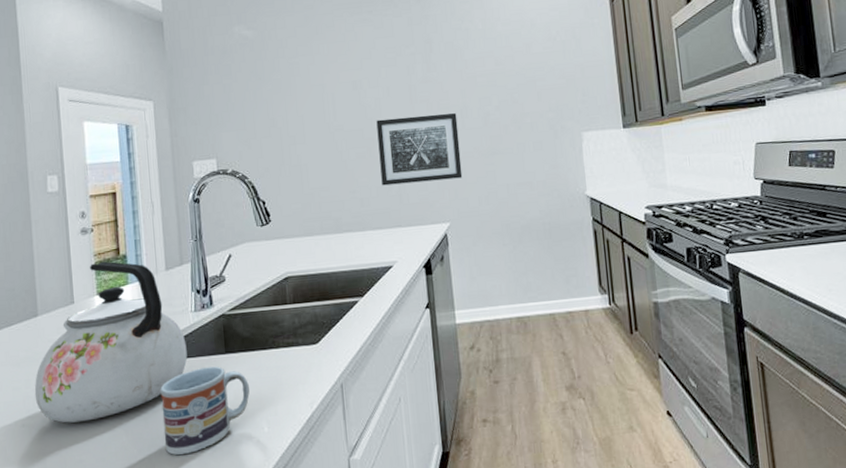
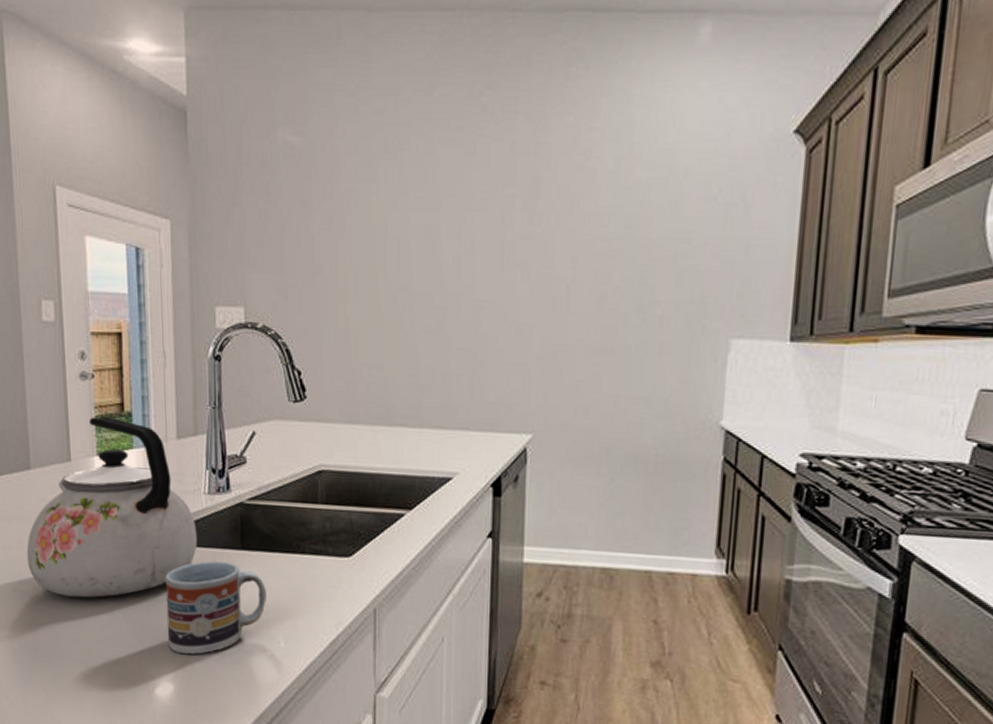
wall art: present [376,113,463,186] -> none [450,283,561,378]

